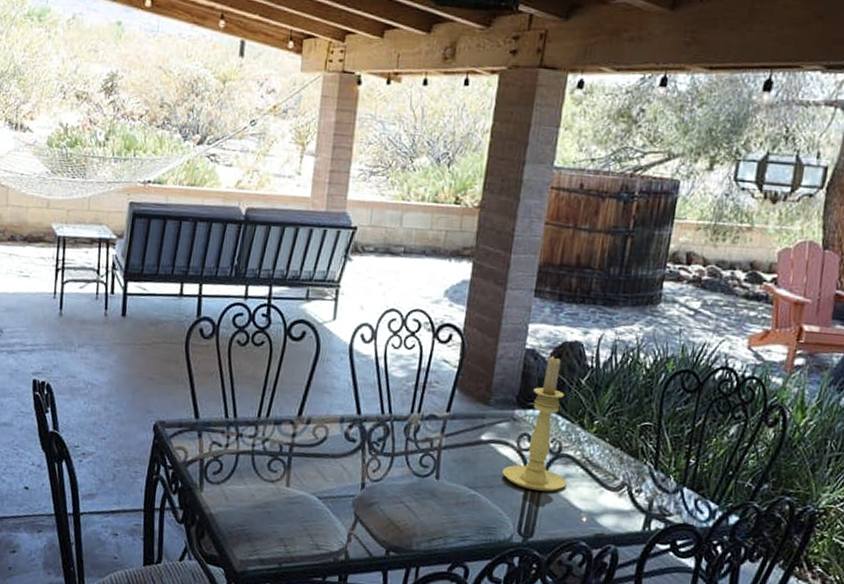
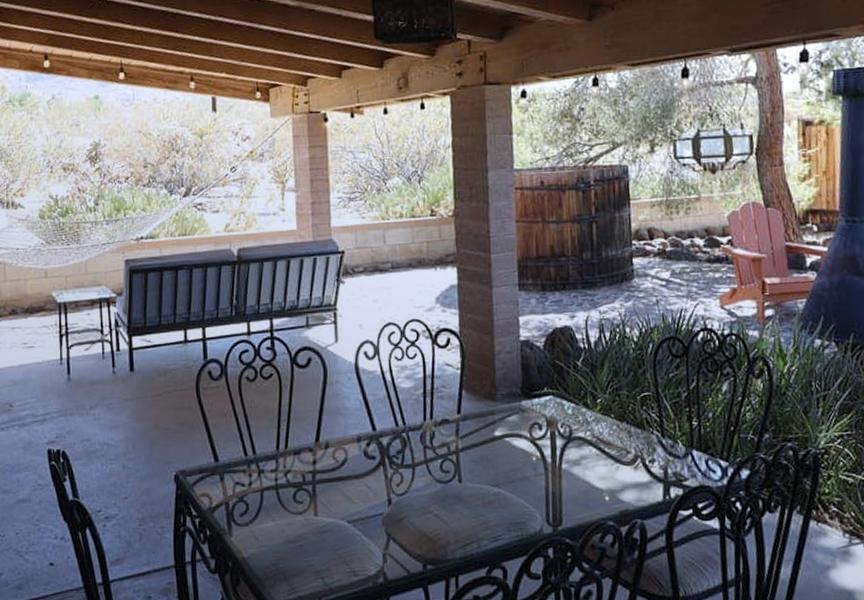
candle holder: present [503,355,567,492] -> none [521,343,584,477]

